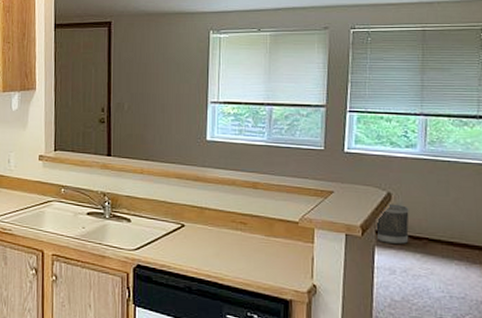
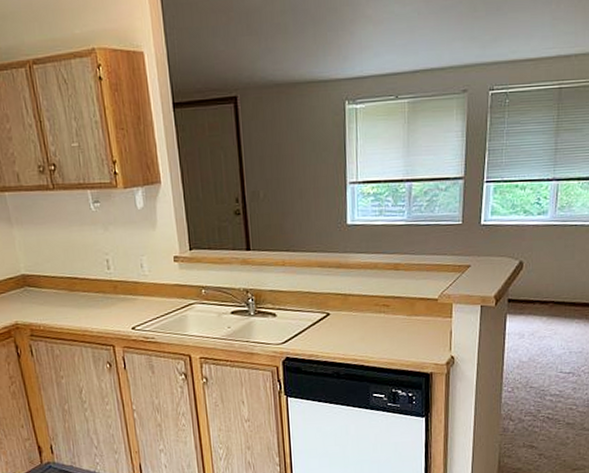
wastebasket: present [374,203,409,245] -> none [507,271,538,311]

